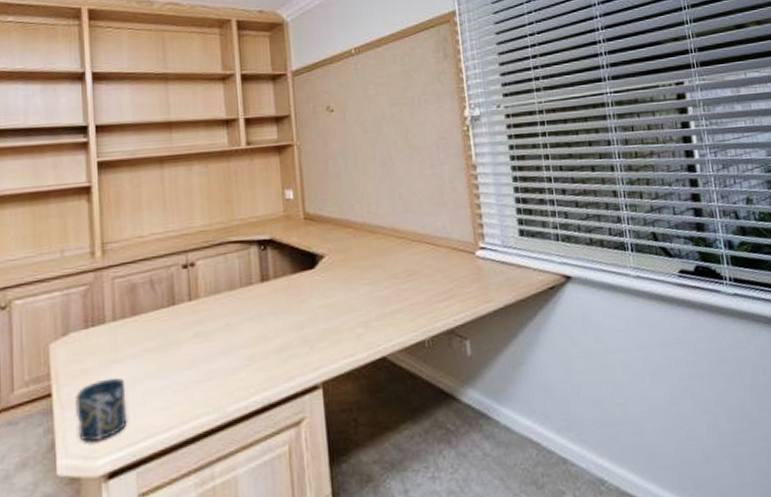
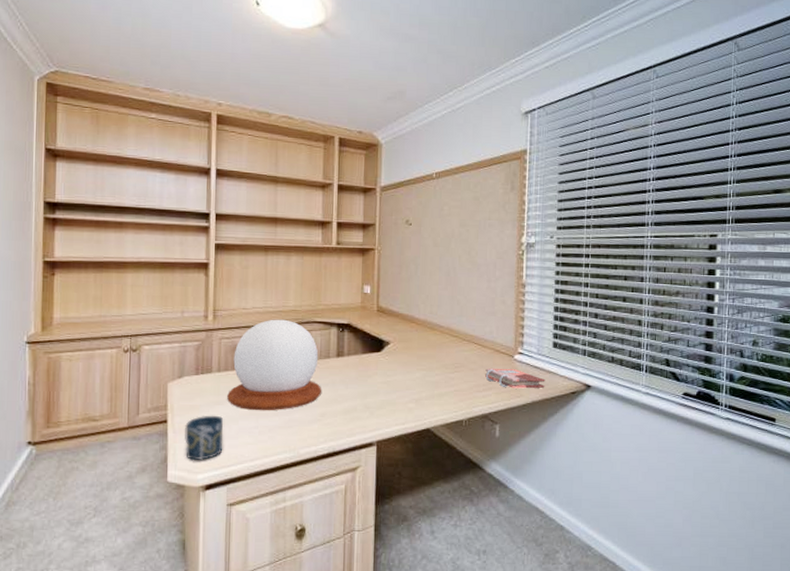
snow globe: none [127,243,247,365] -> present [227,319,322,411]
phonebook: none [444,267,518,293] -> present [485,368,545,389]

